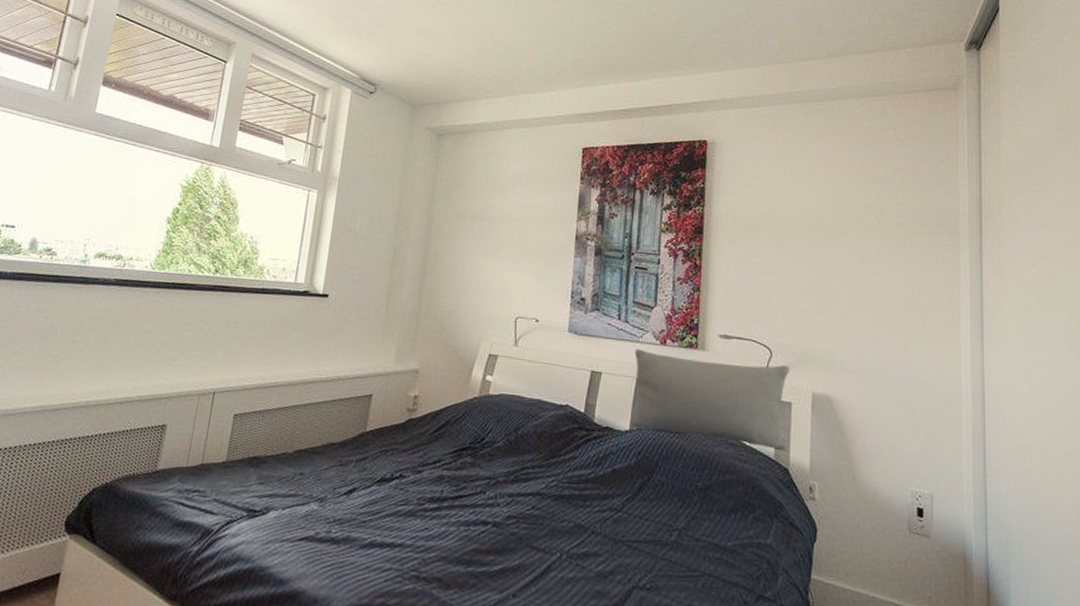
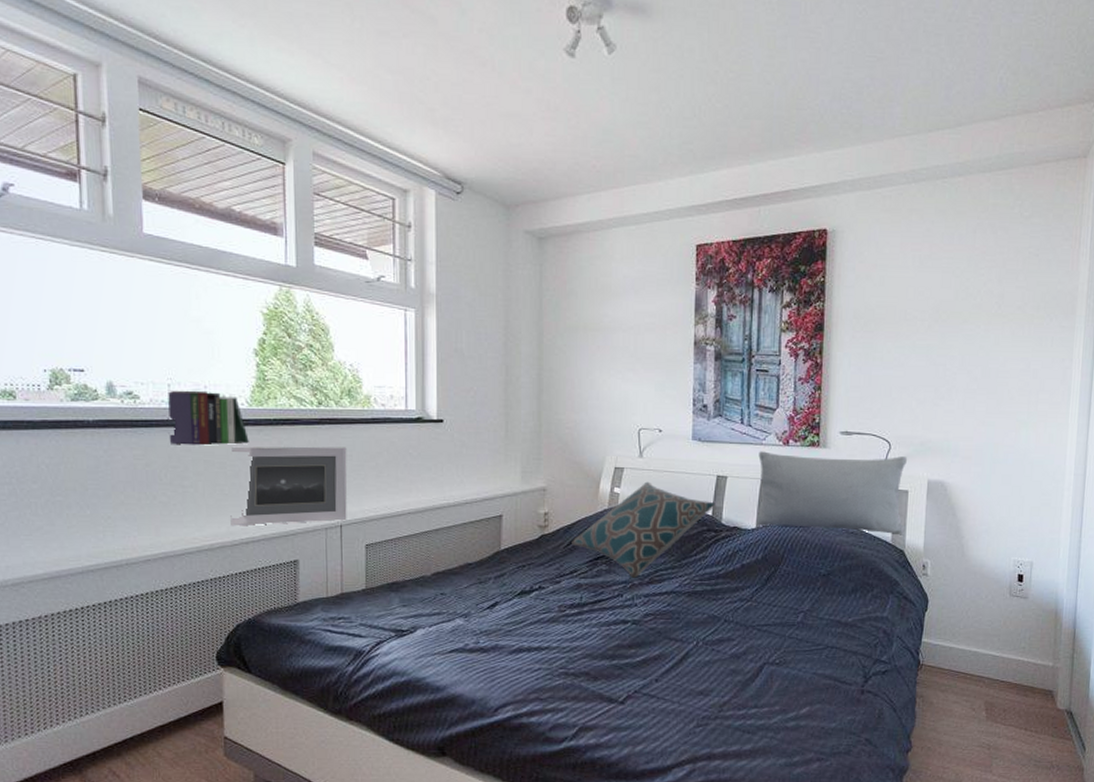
books: none [74,249,145,305] -> present [168,390,249,446]
picture frame: none [110,307,234,388] -> present [230,446,347,526]
pillow: none [438,371,588,474] -> present [572,481,715,578]

